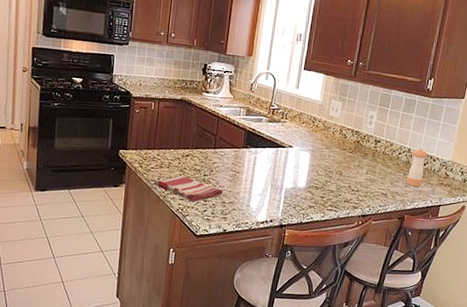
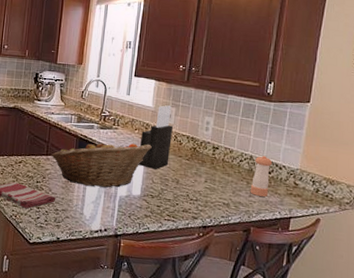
fruit basket: none [219,134,318,180] -> present [51,140,152,188]
knife block: none [304,99,340,163] -> present [138,105,174,170]

